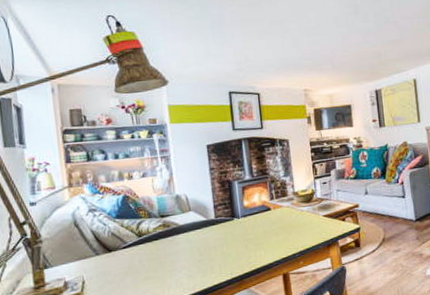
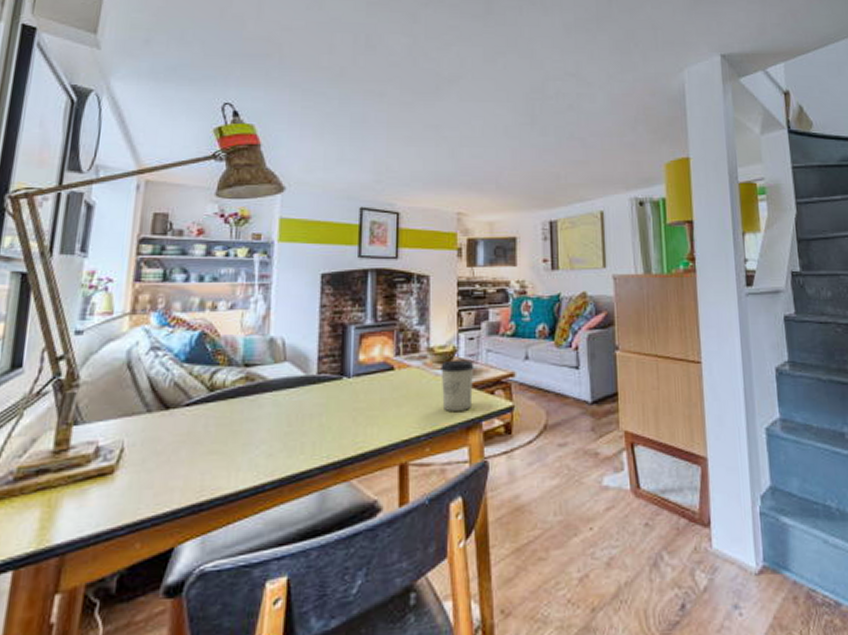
cup: none [304,198,330,235] -> present [441,359,474,411]

